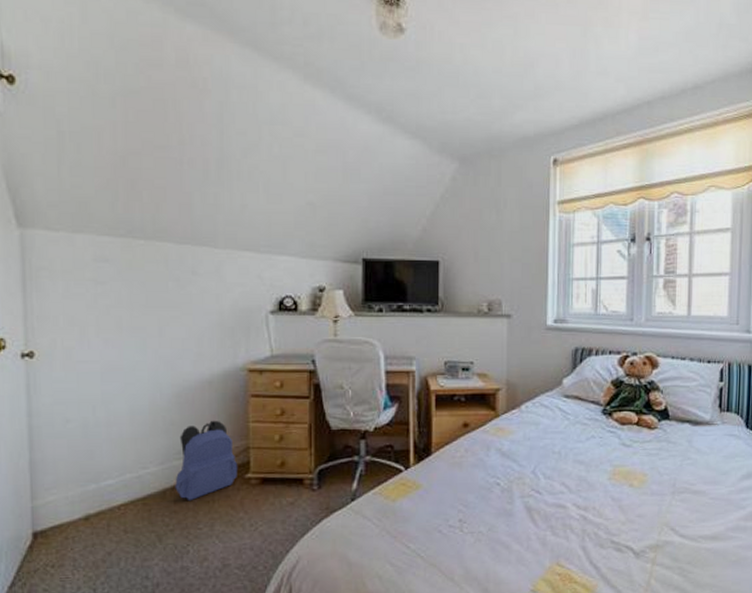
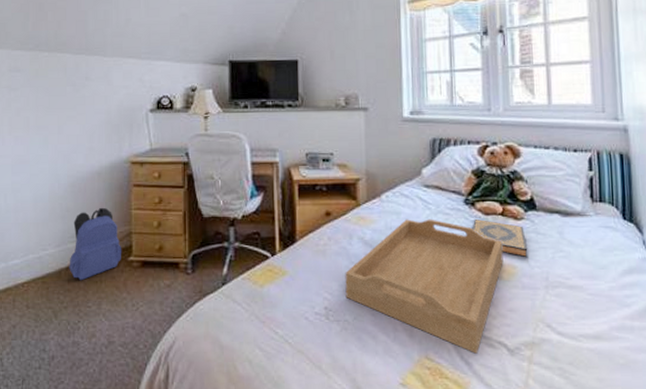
serving tray: none [481,429,636,558] -> present [345,219,503,354]
hardback book: none [608,428,659,466] -> present [472,218,528,258]

